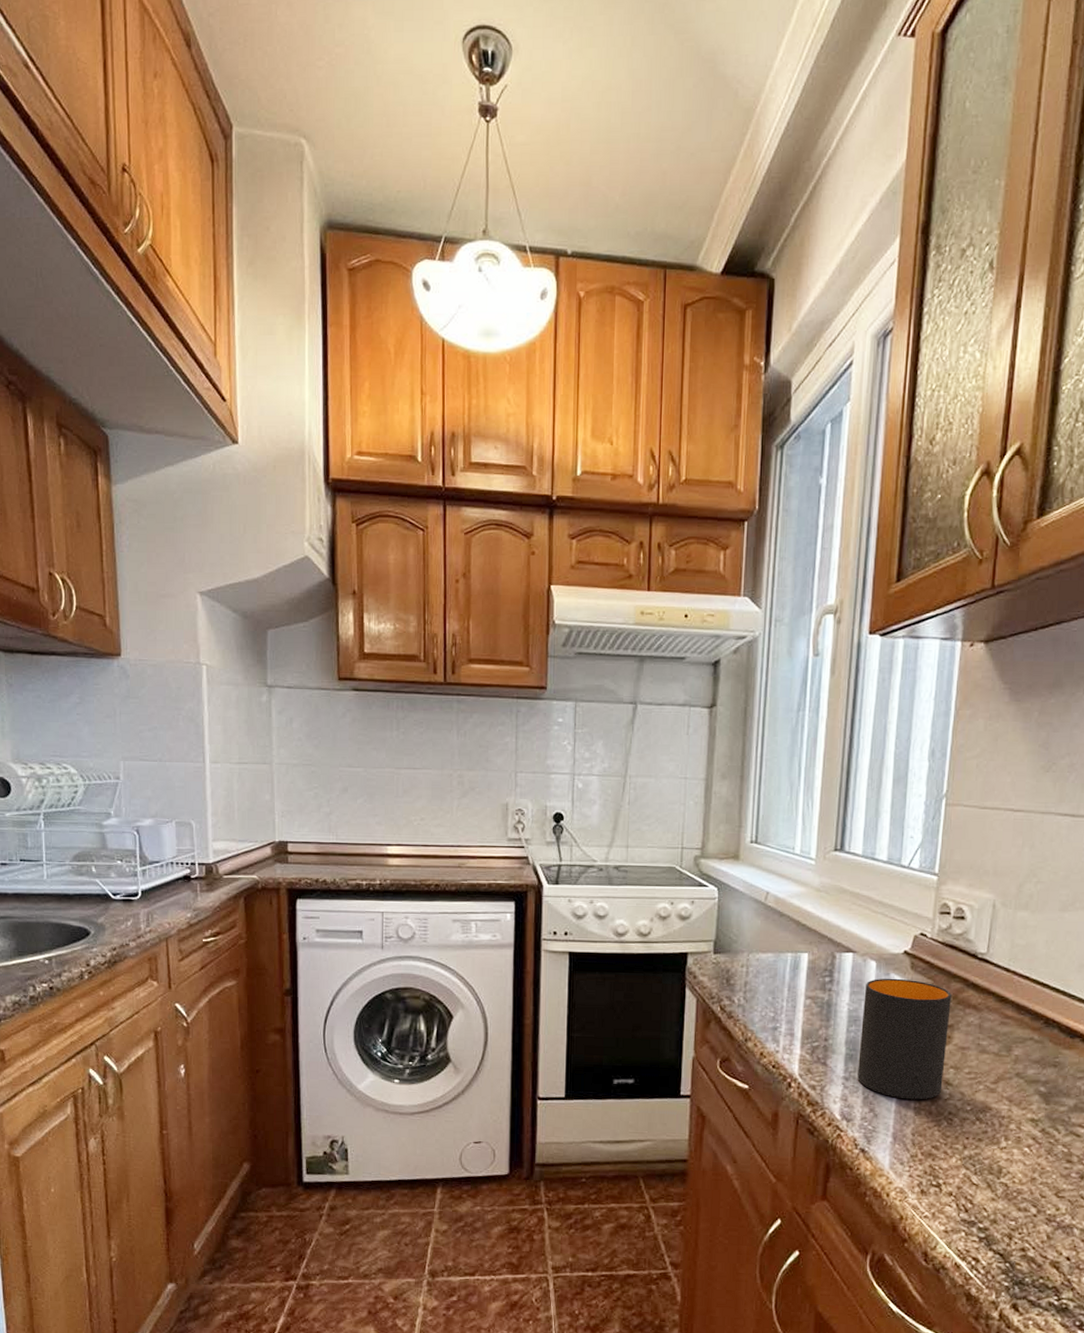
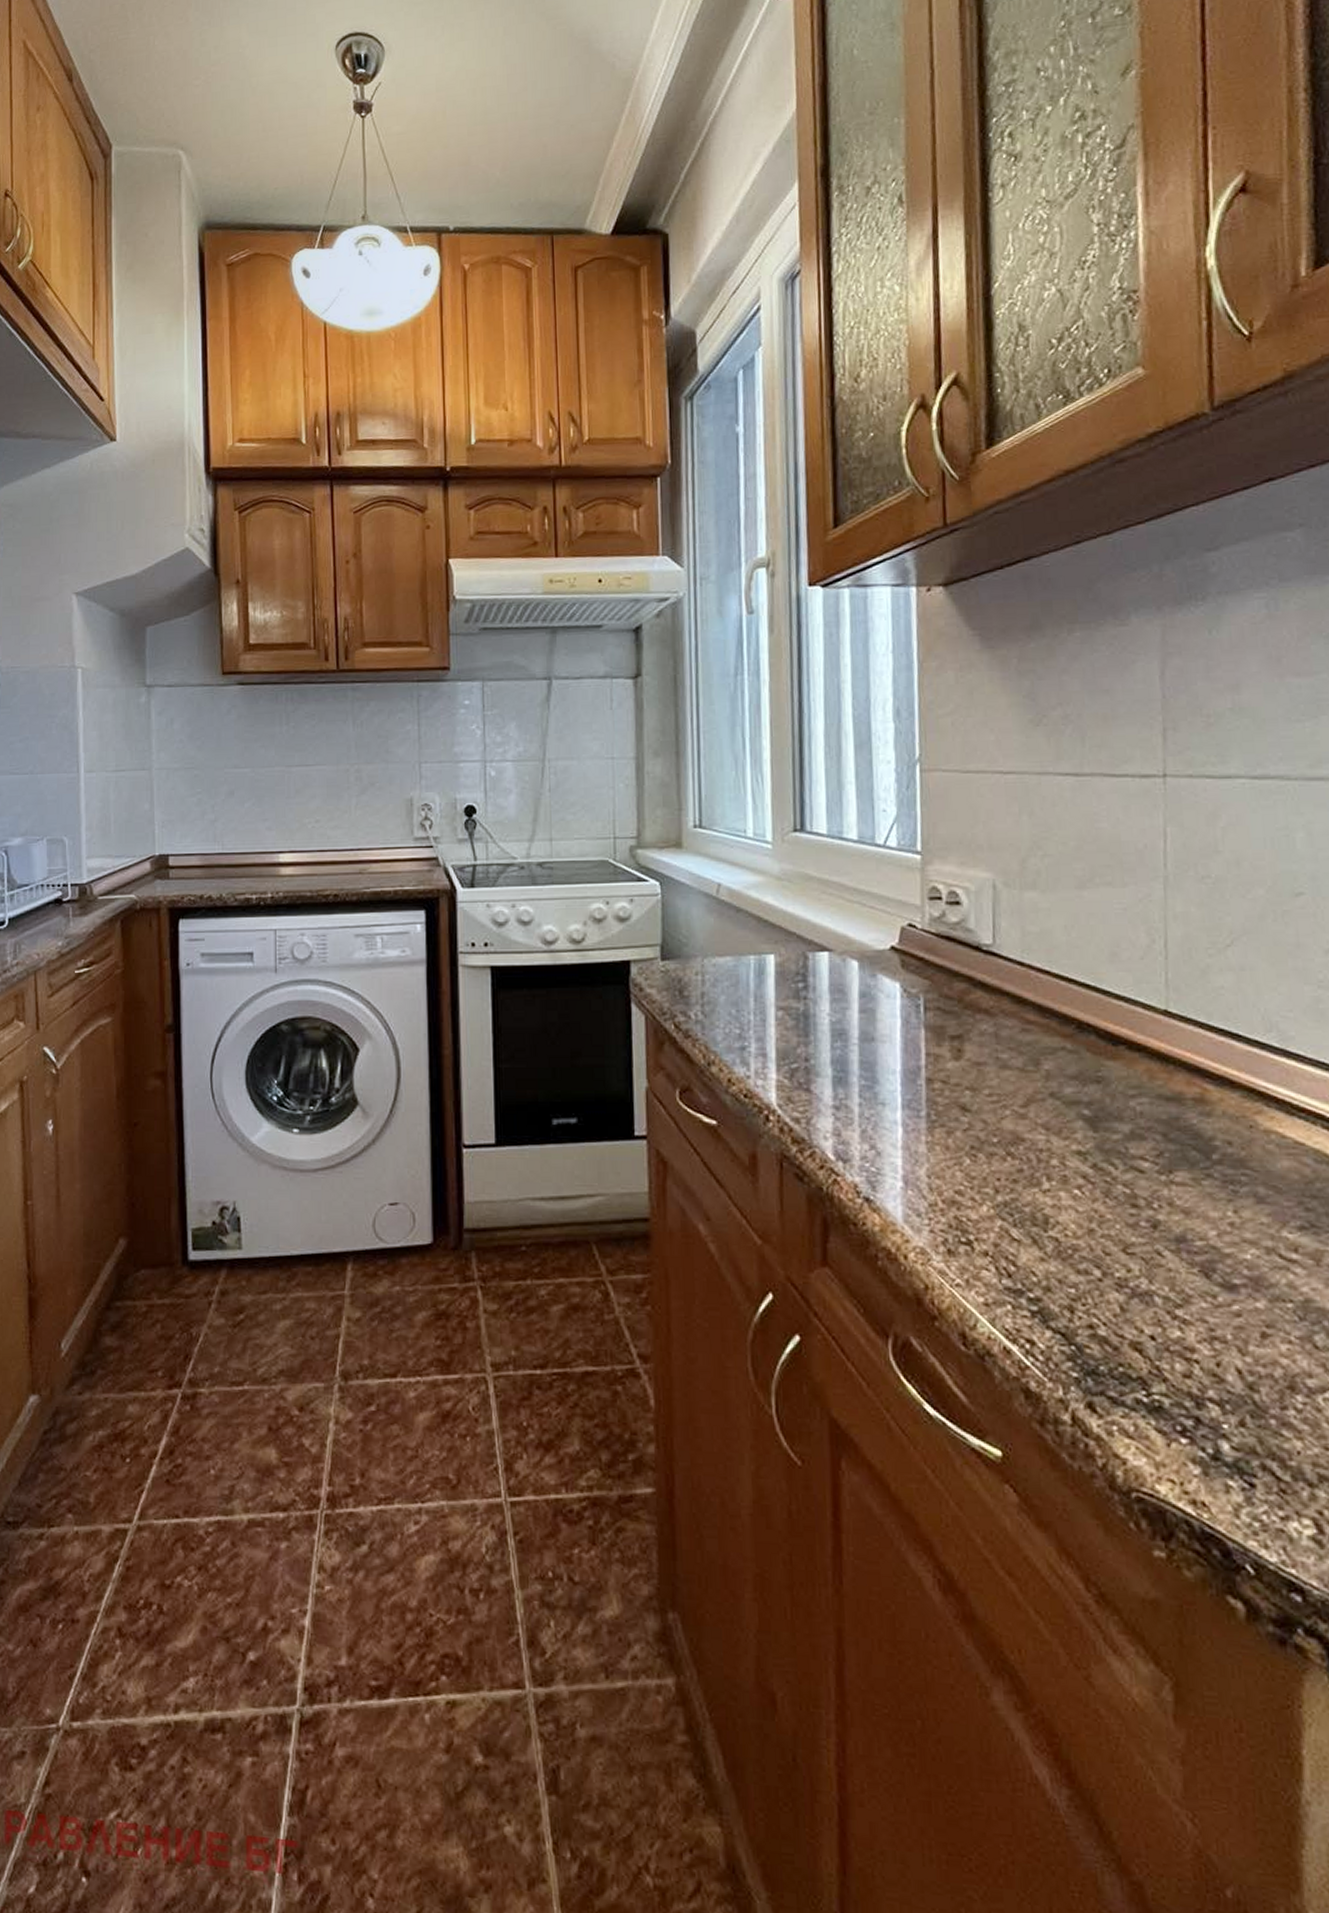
mug: present [857,978,952,1100] -> none [847,980,959,1132]

